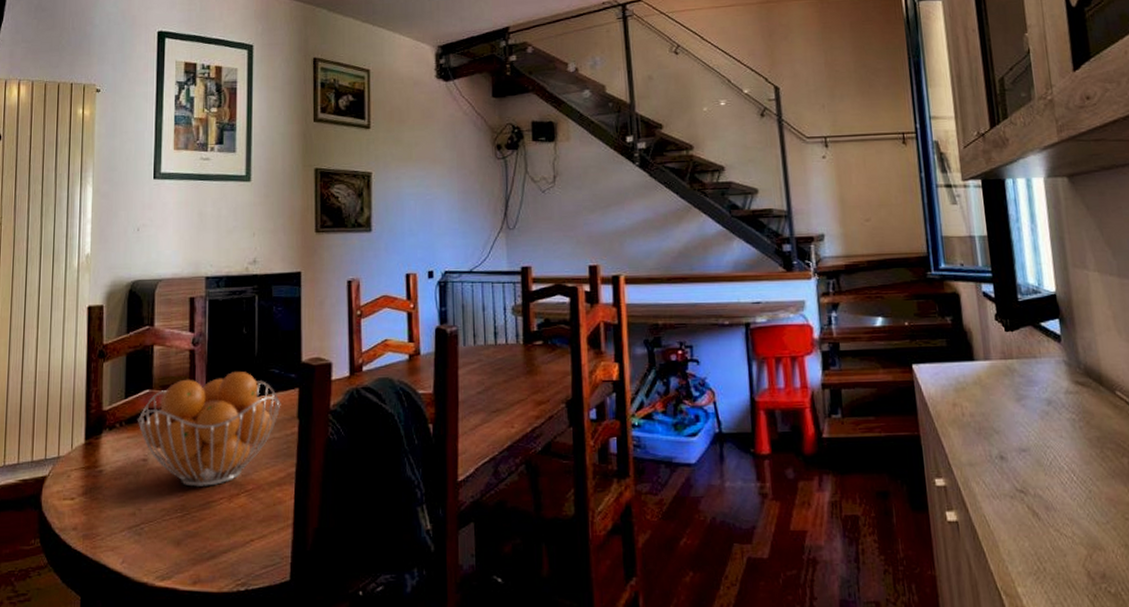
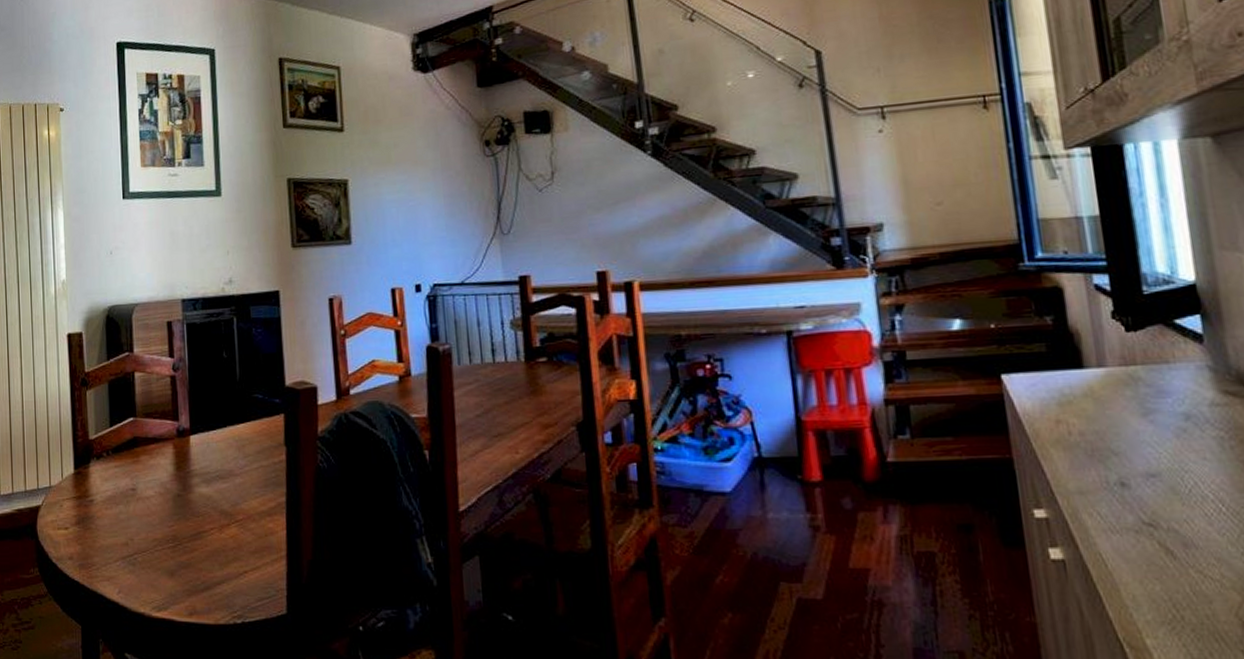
fruit basket: present [138,372,281,487] -> none [124,397,267,517]

